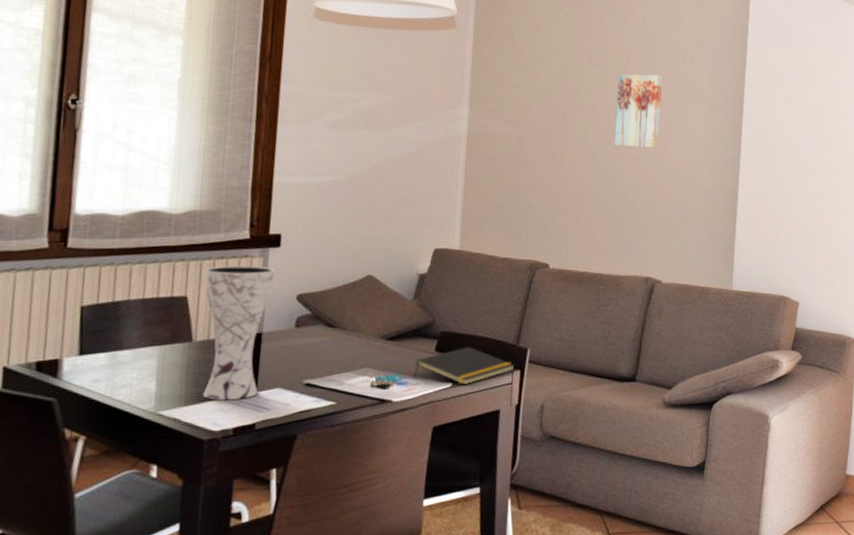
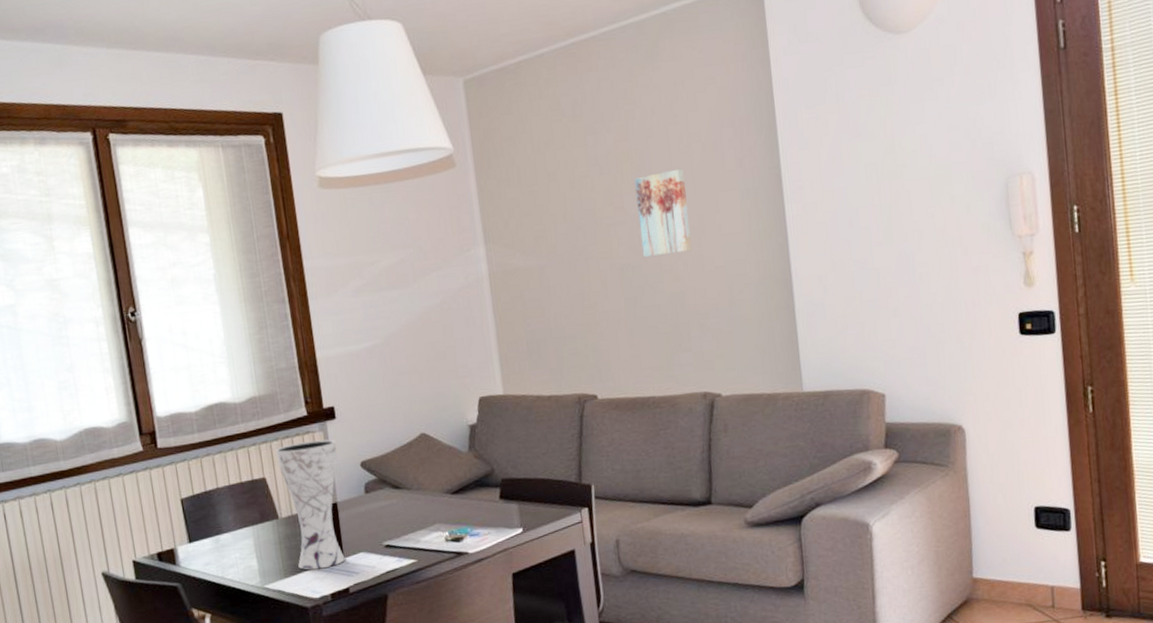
notepad: present [414,346,515,385] -> none [483,490,582,530]

